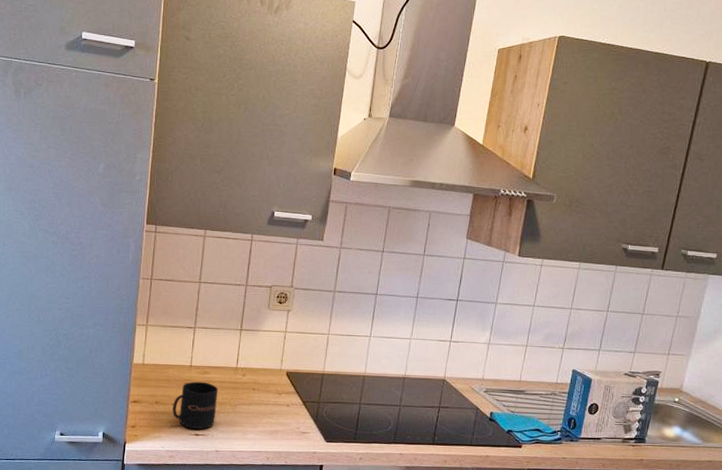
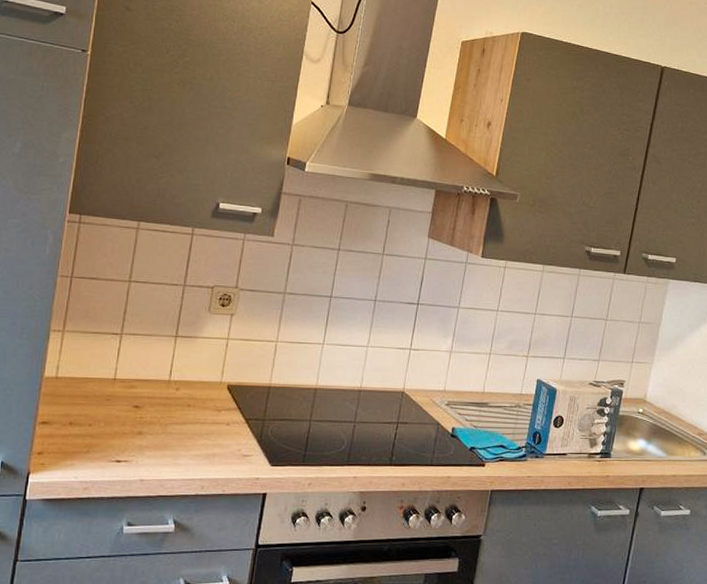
mug: present [172,381,218,429] -> none [89,397,147,454]

